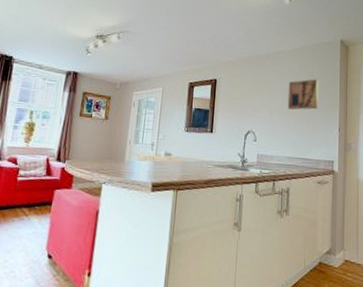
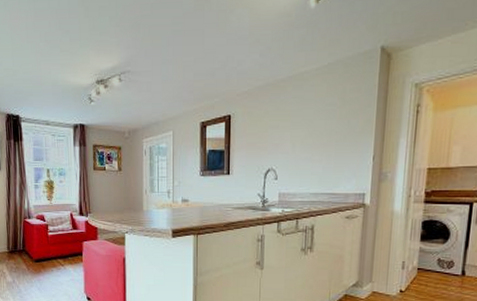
wall art: present [287,79,319,110] -> none [312,101,352,141]

